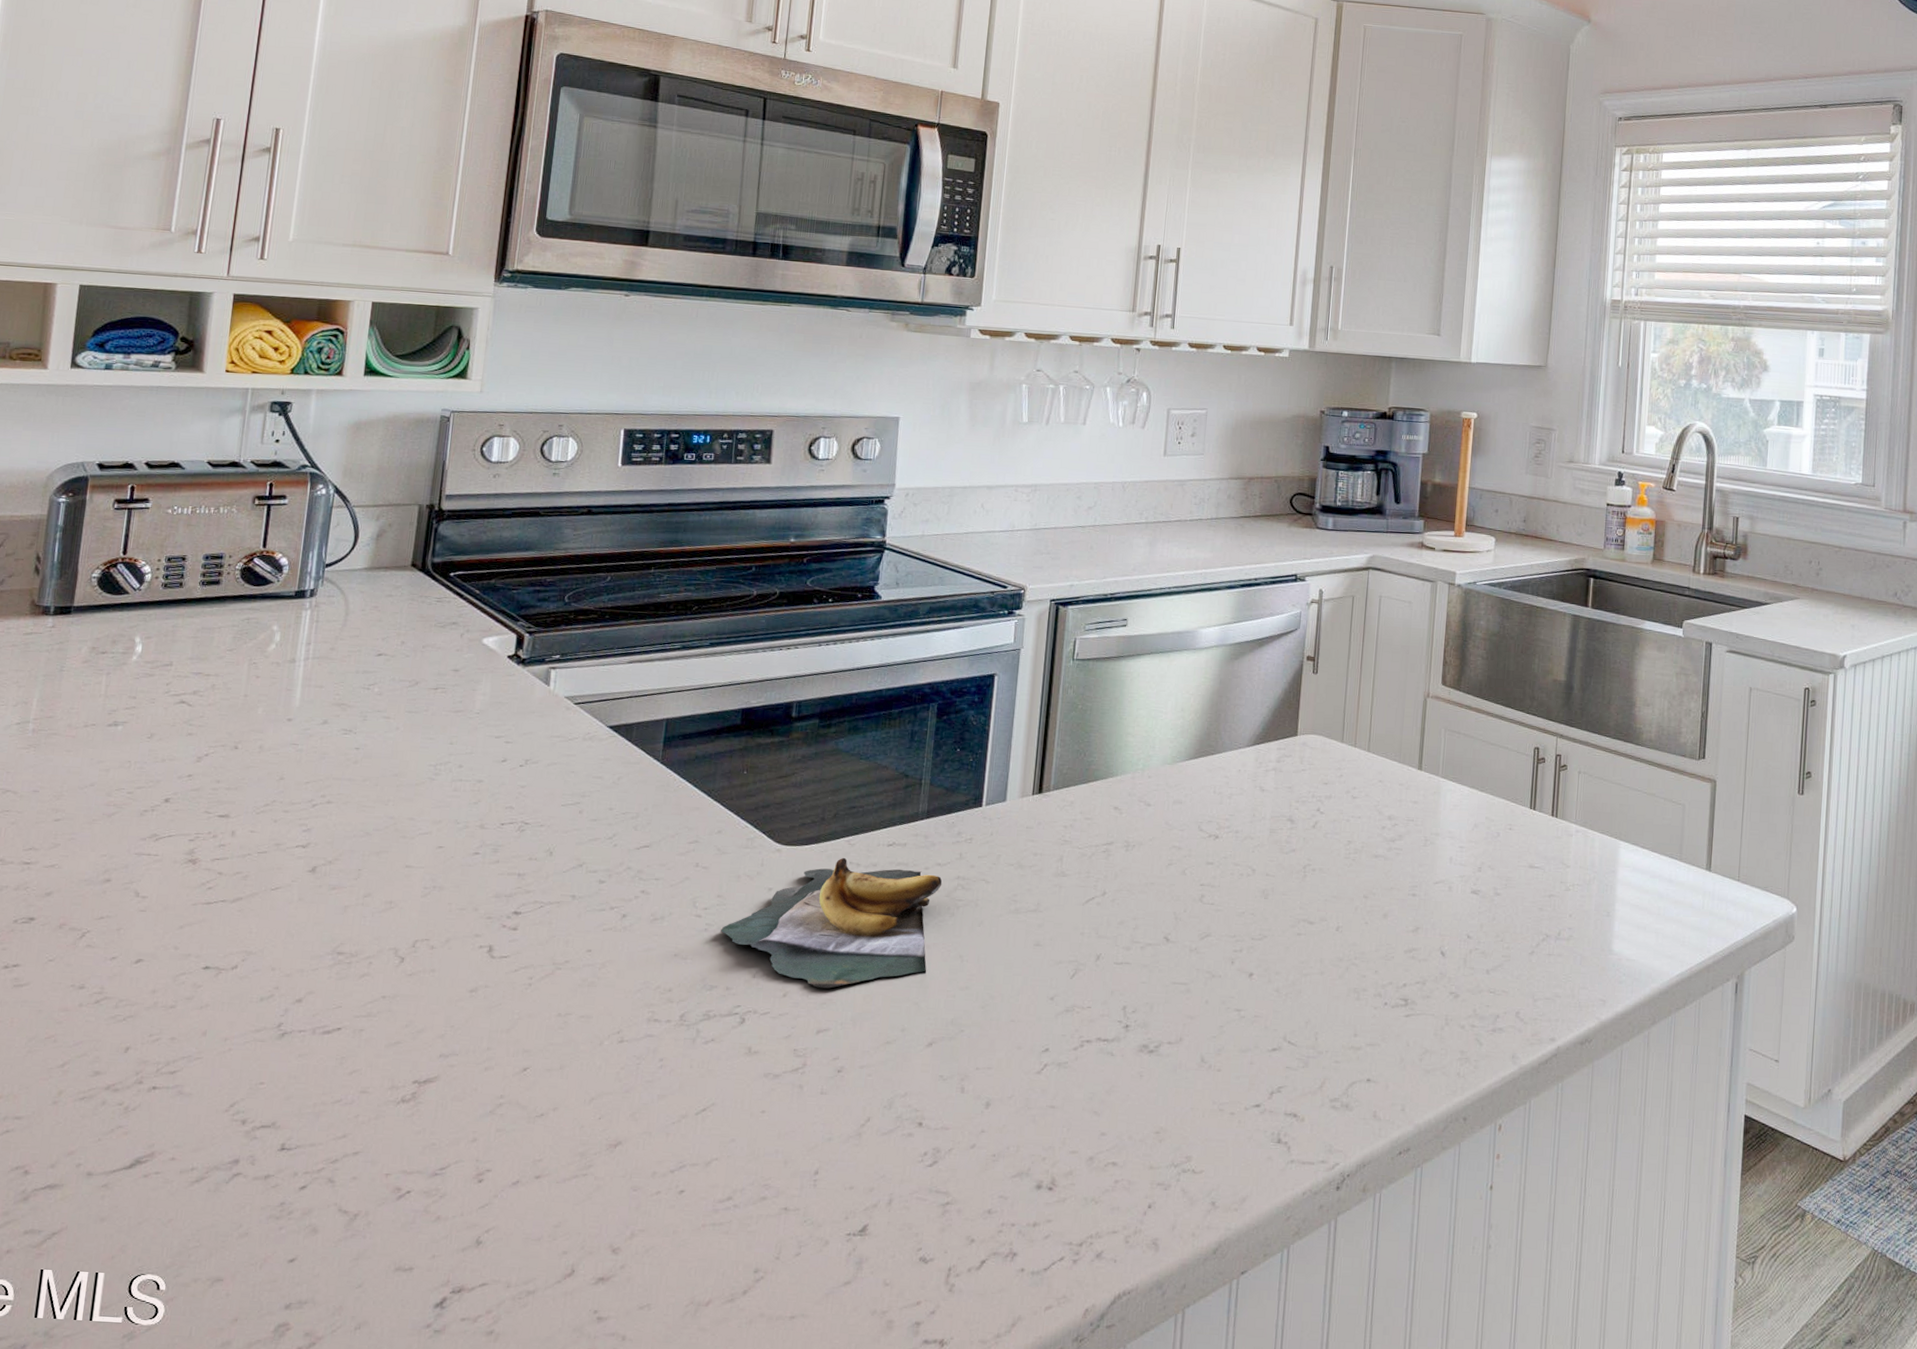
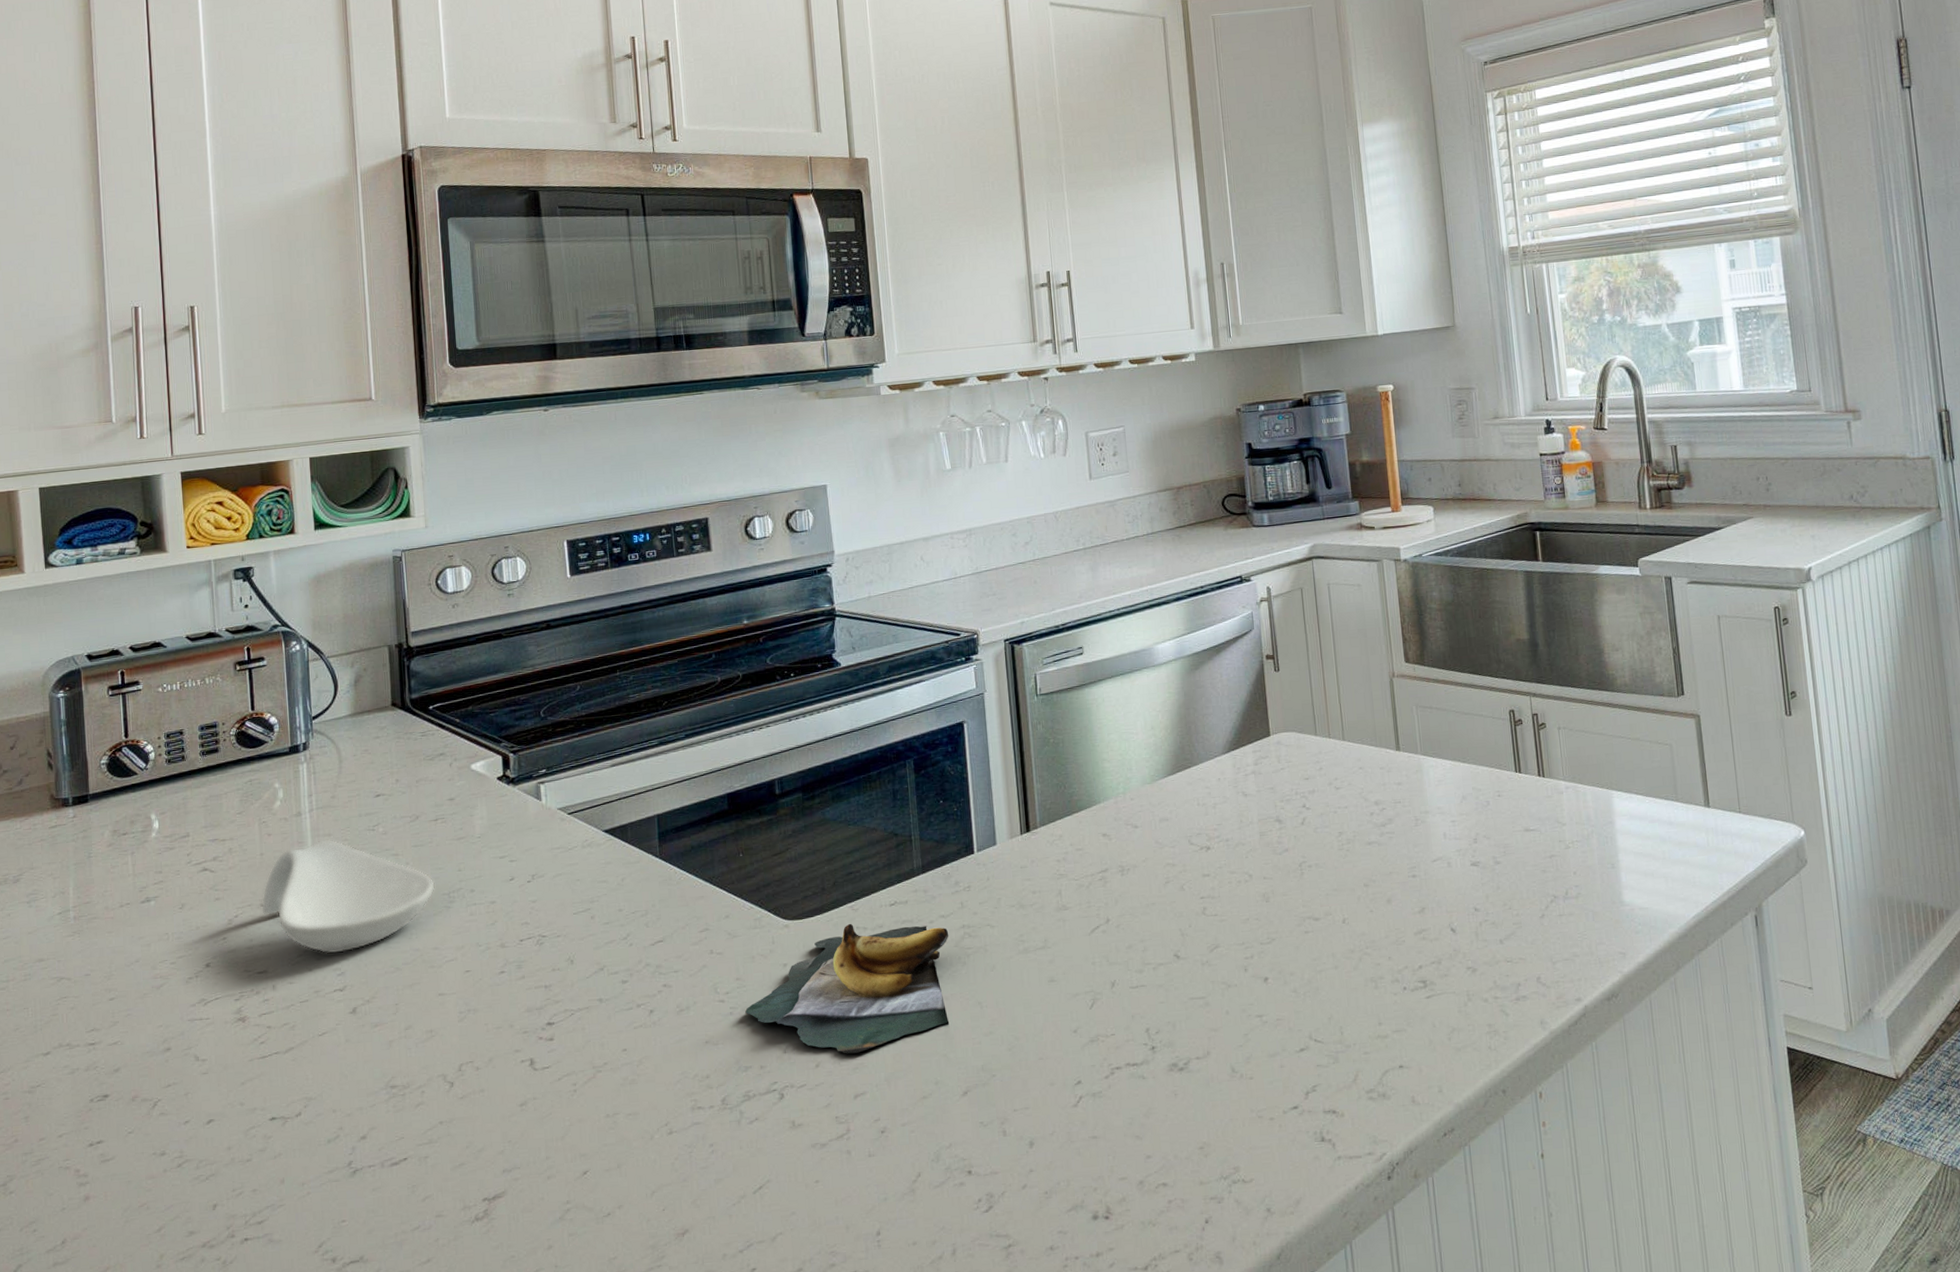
spoon rest: none [234,689,423,810] -> present [260,838,435,955]

